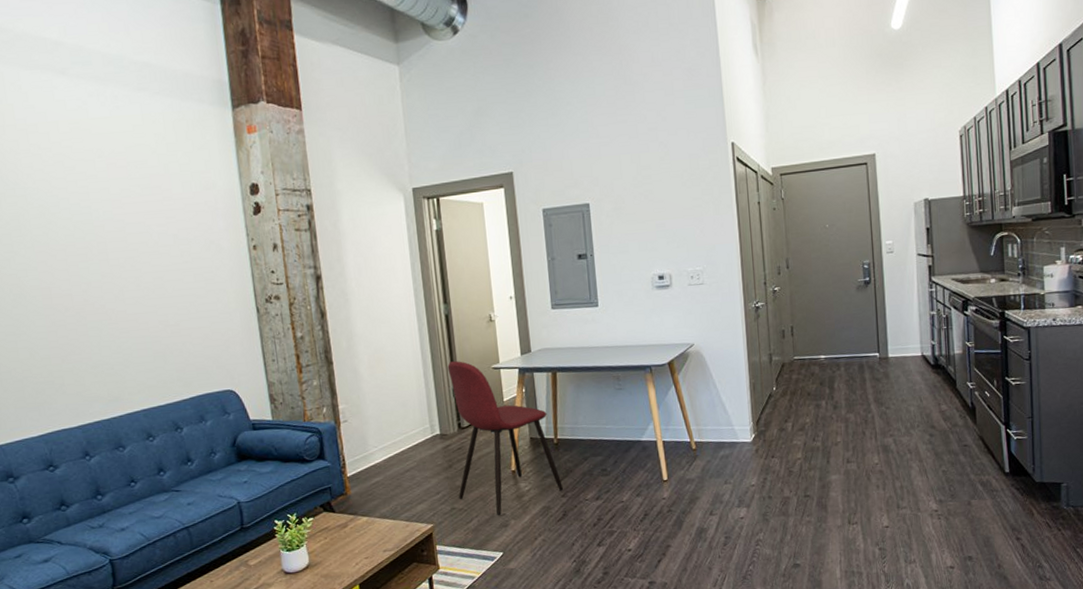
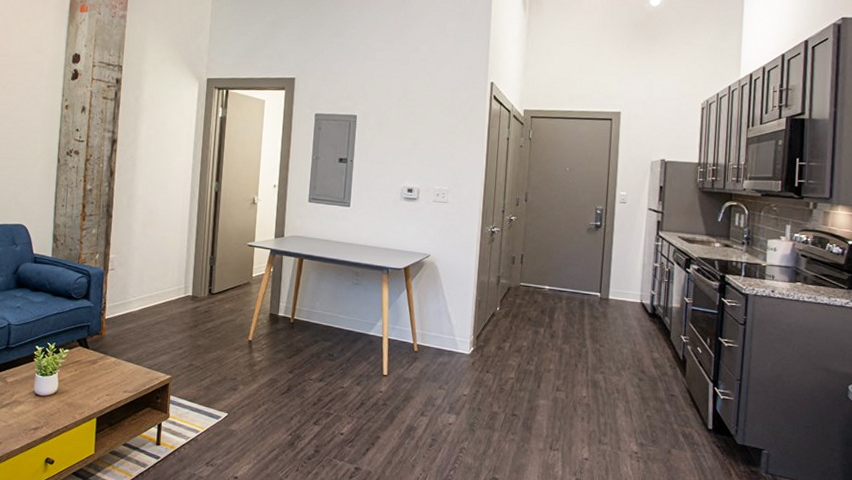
dining chair: present [447,361,563,515] -> none [198,233,292,379]

